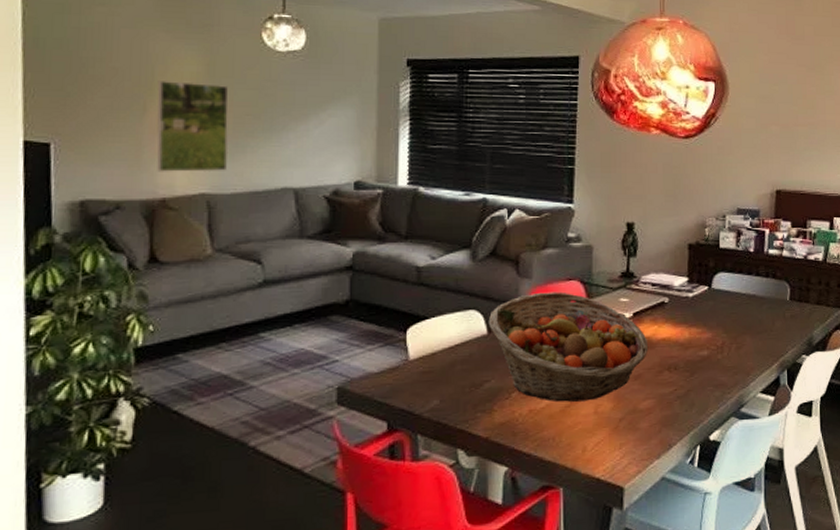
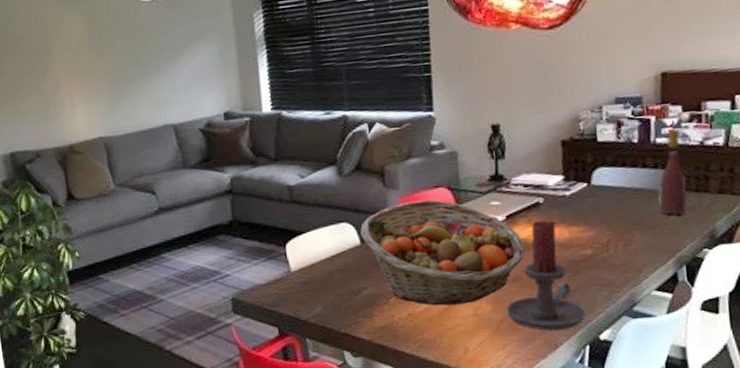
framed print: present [156,81,229,172] -> none [52,39,116,122]
candle holder: none [626,320,699,431] -> present [506,220,586,331]
wine bottle: none [768,242,792,322] -> present [658,128,687,215]

